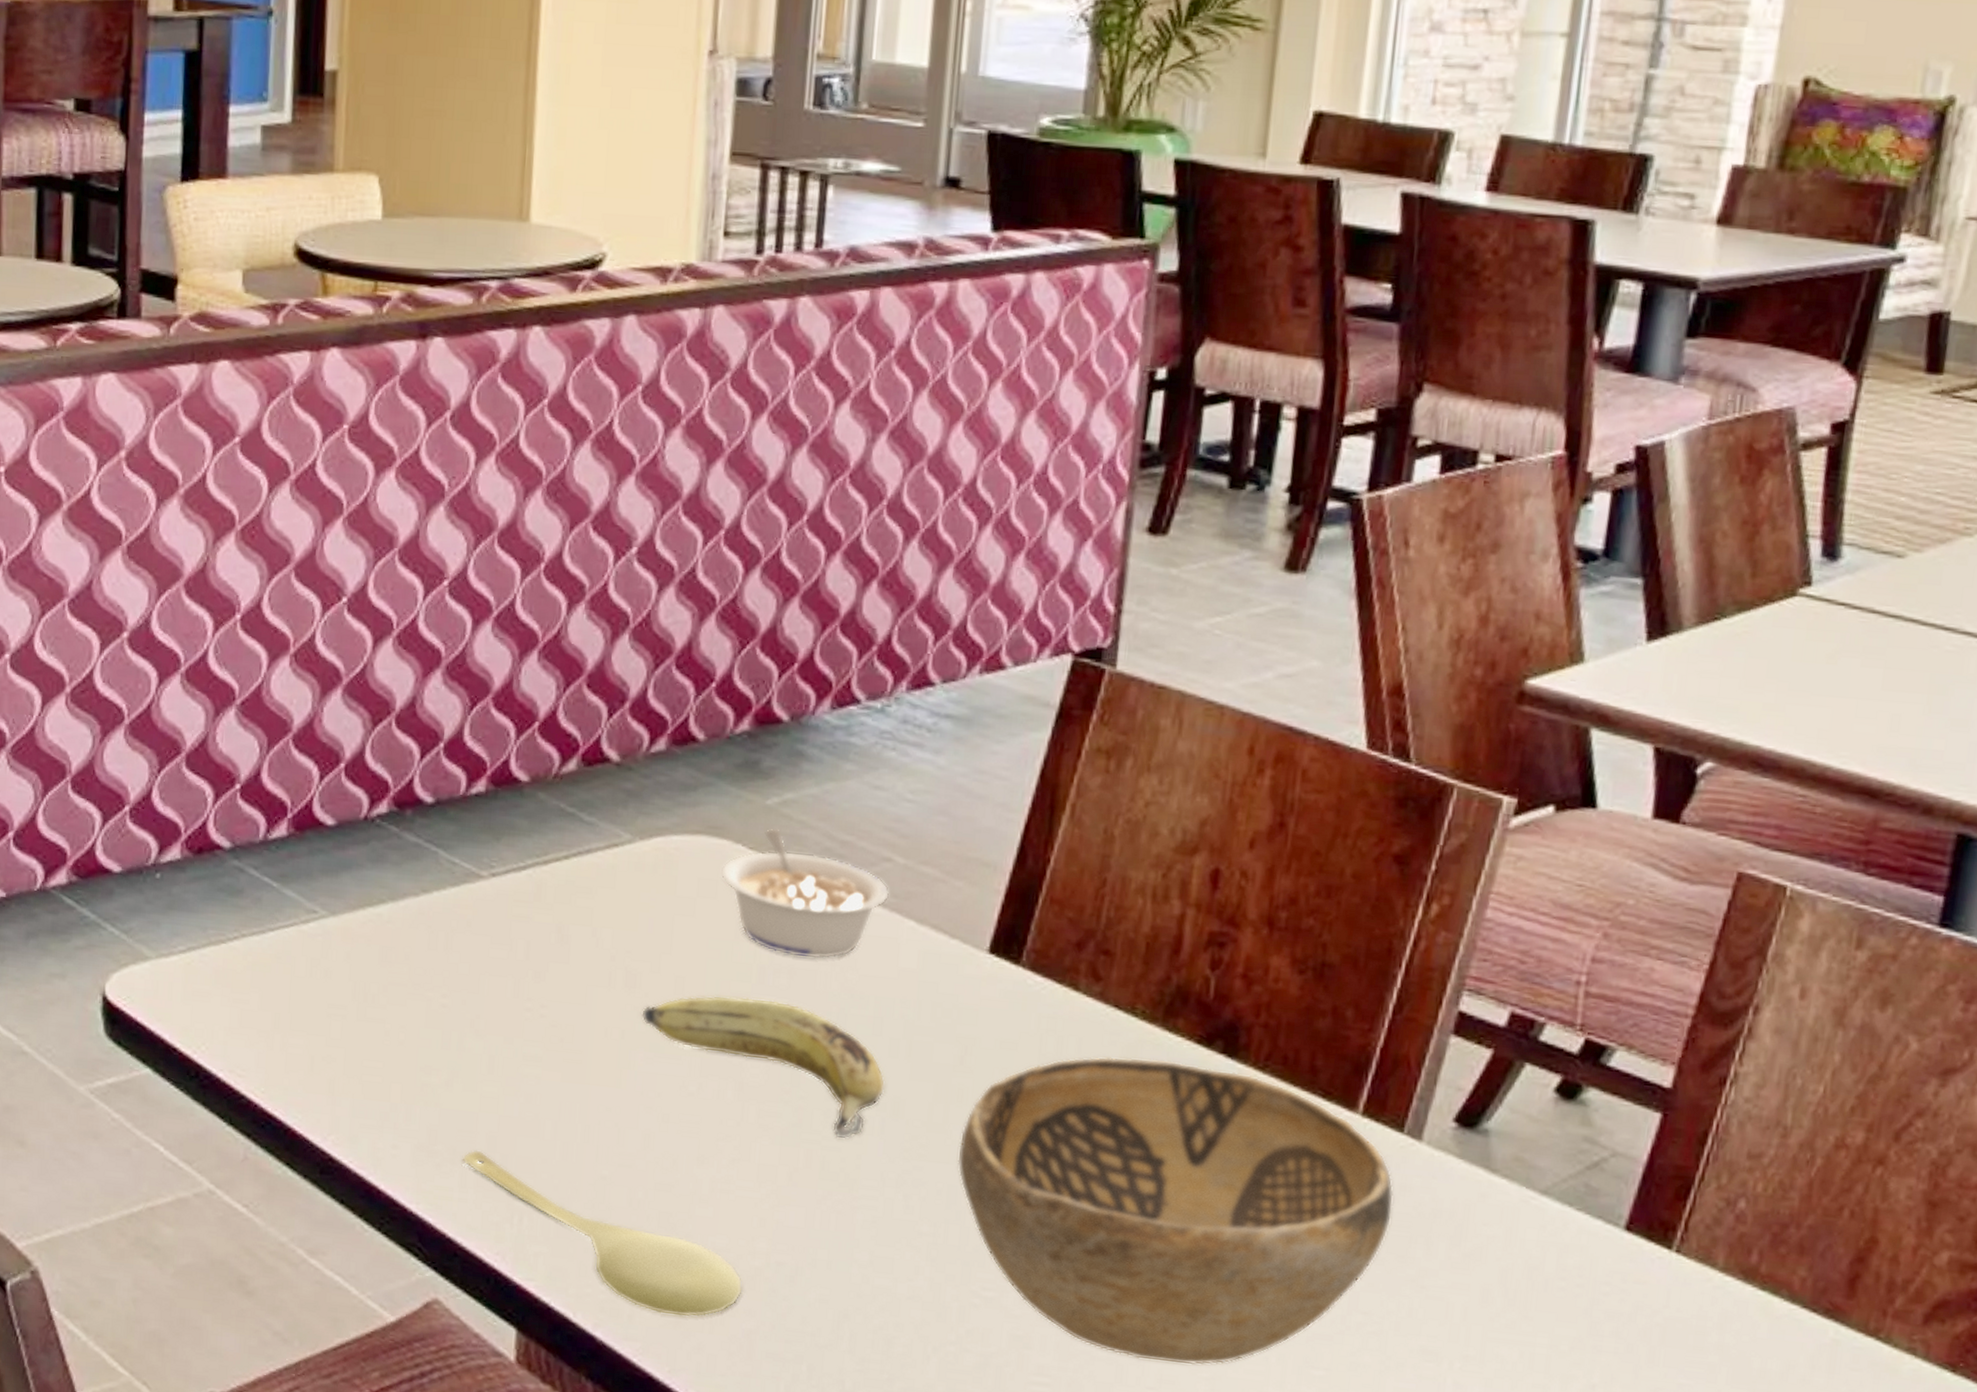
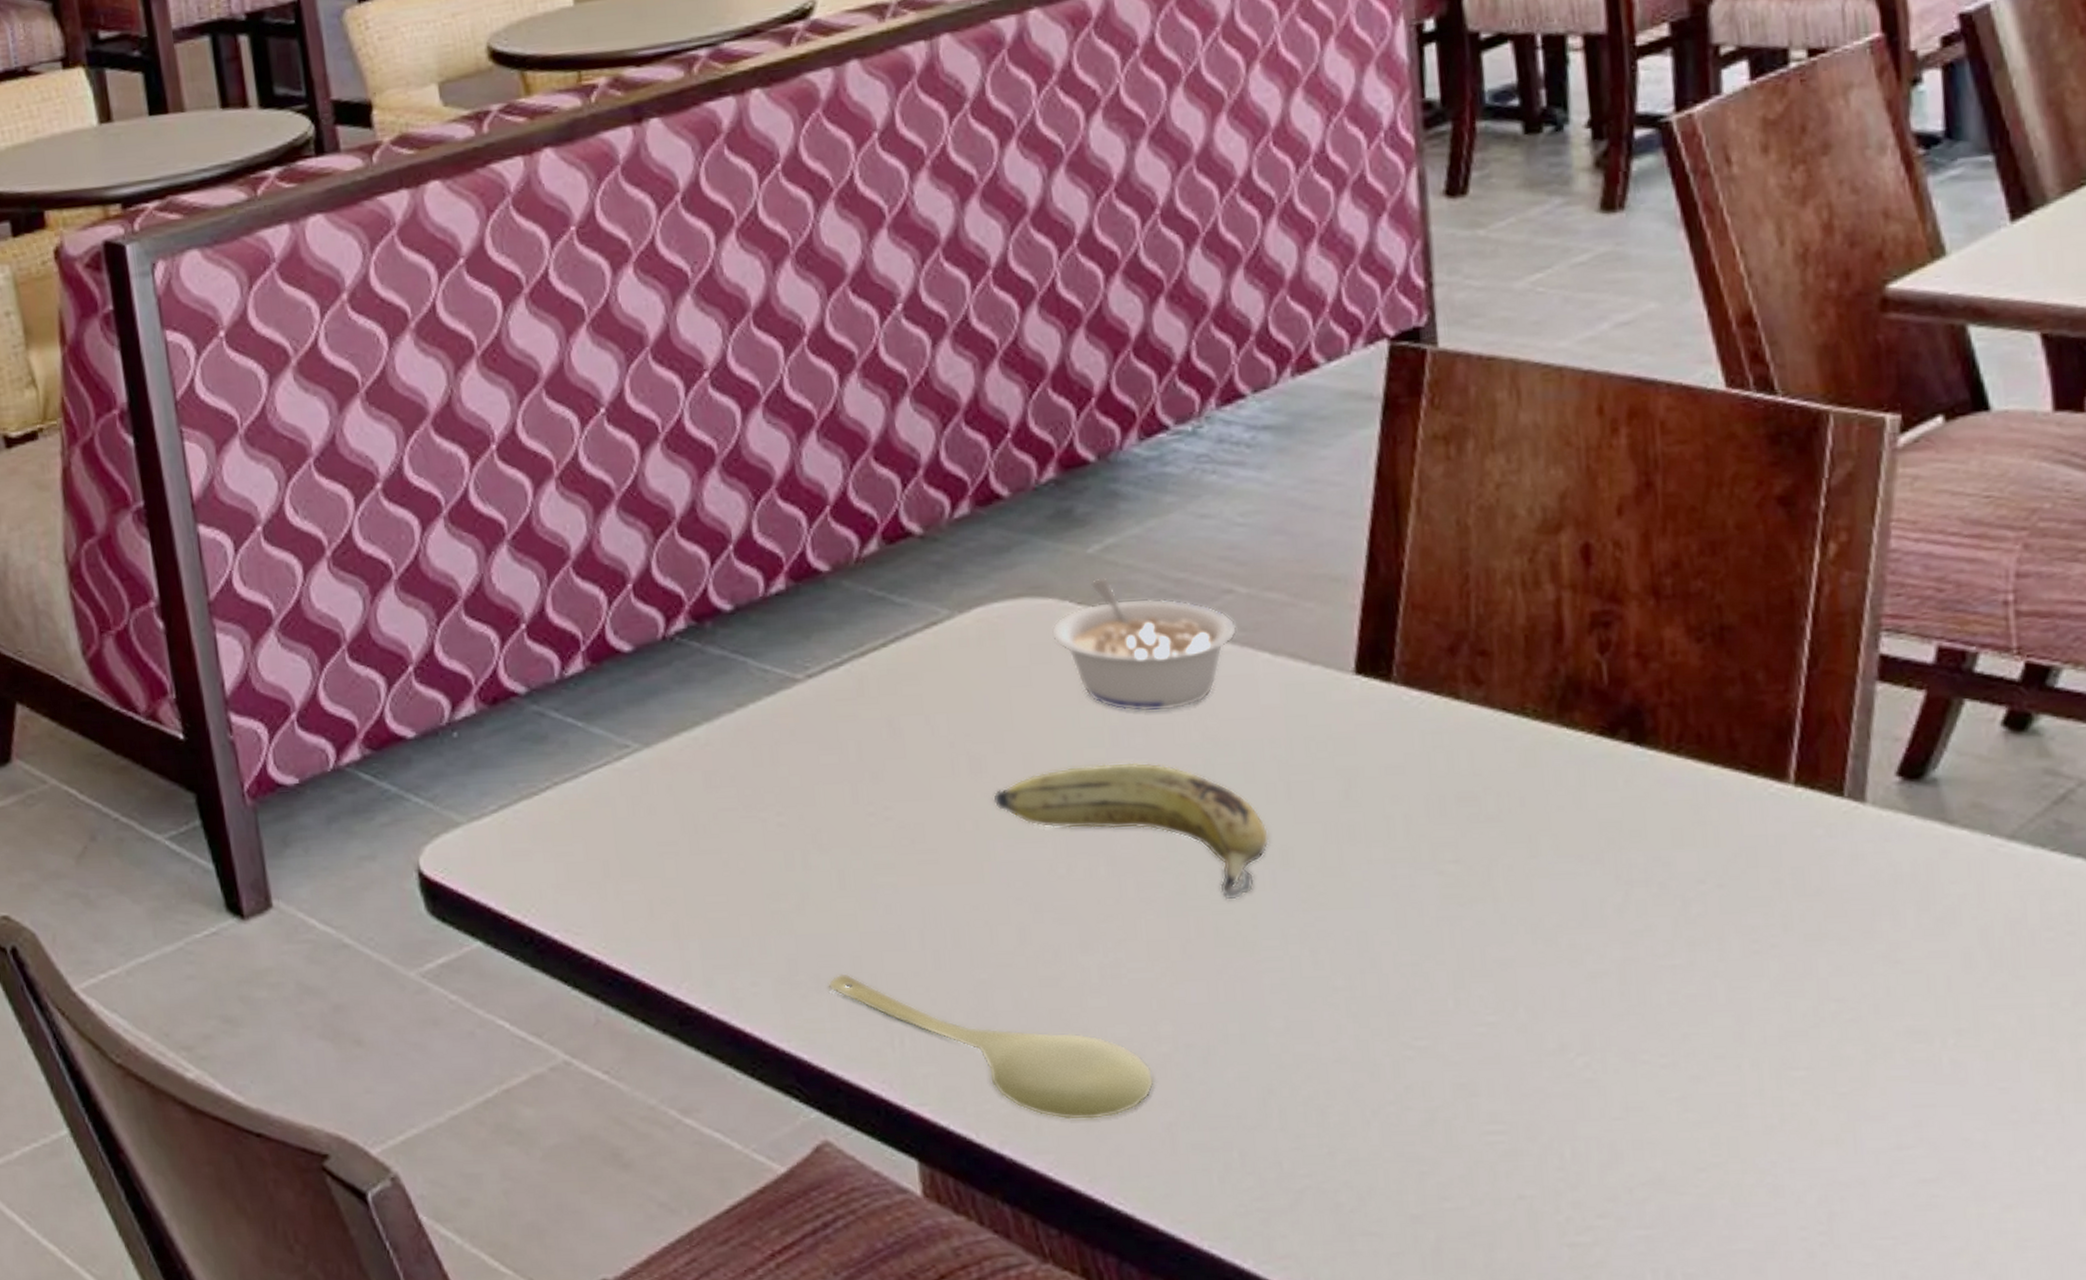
decorative bowl: present [957,1056,1394,1366] -> none [1359,758,1849,1090]

